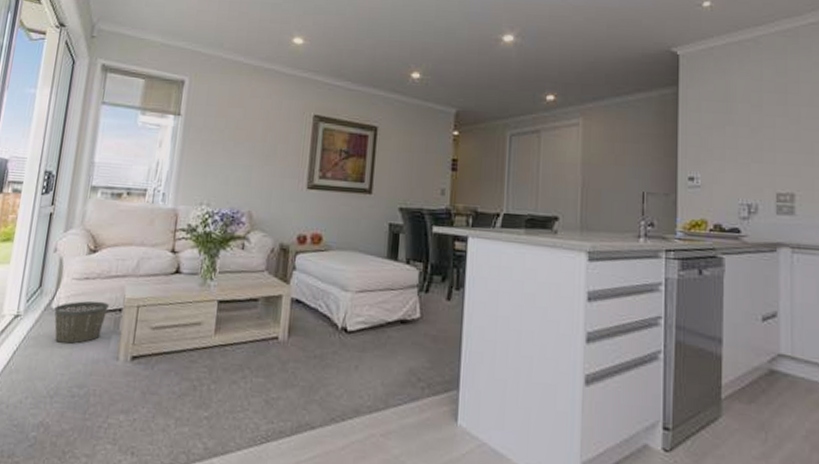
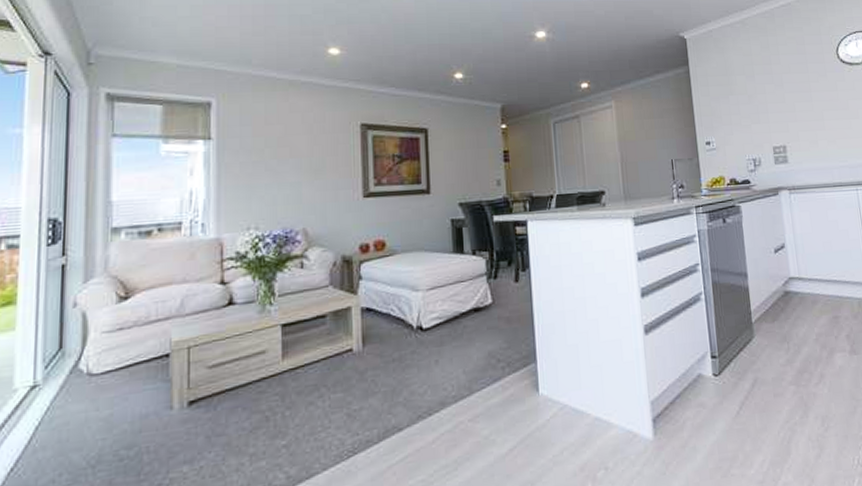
basket: present [54,300,110,344] -> none [83,350,154,406]

